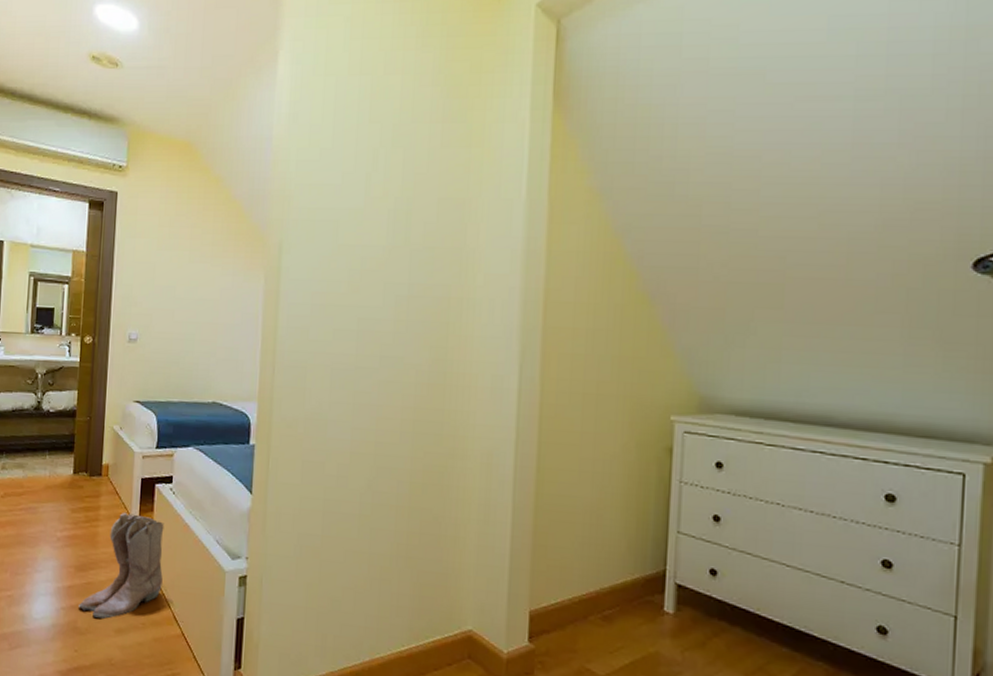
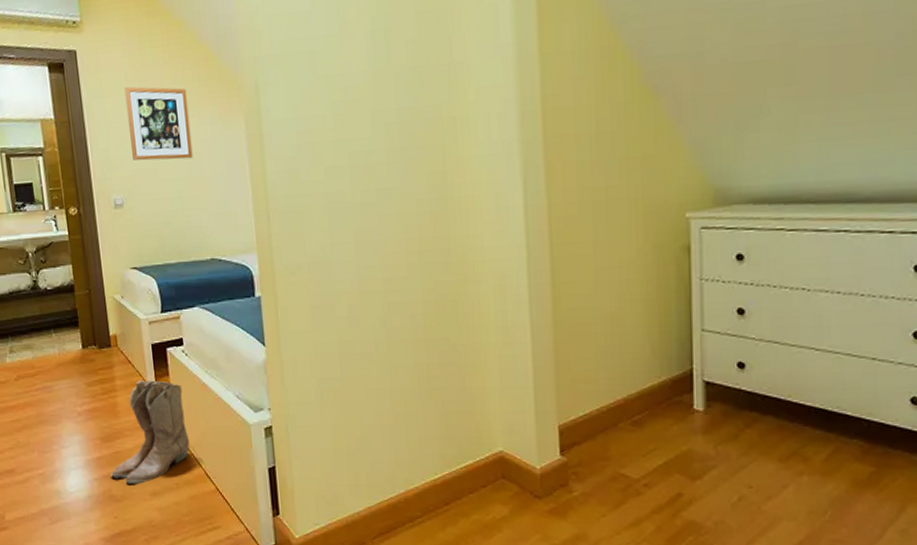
wall art: none [154,230,215,305] -> present [124,86,193,161]

